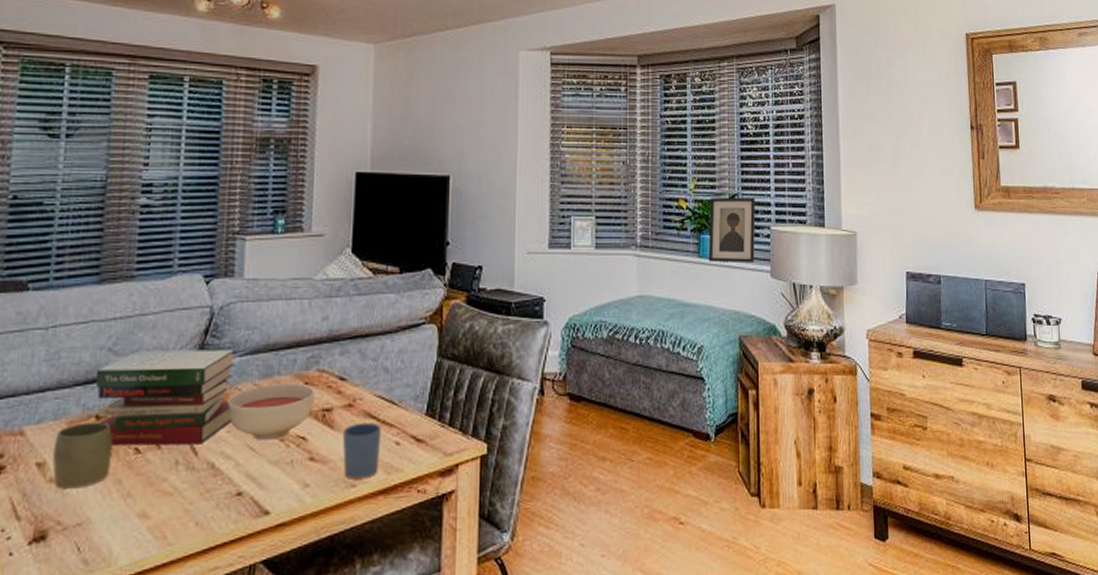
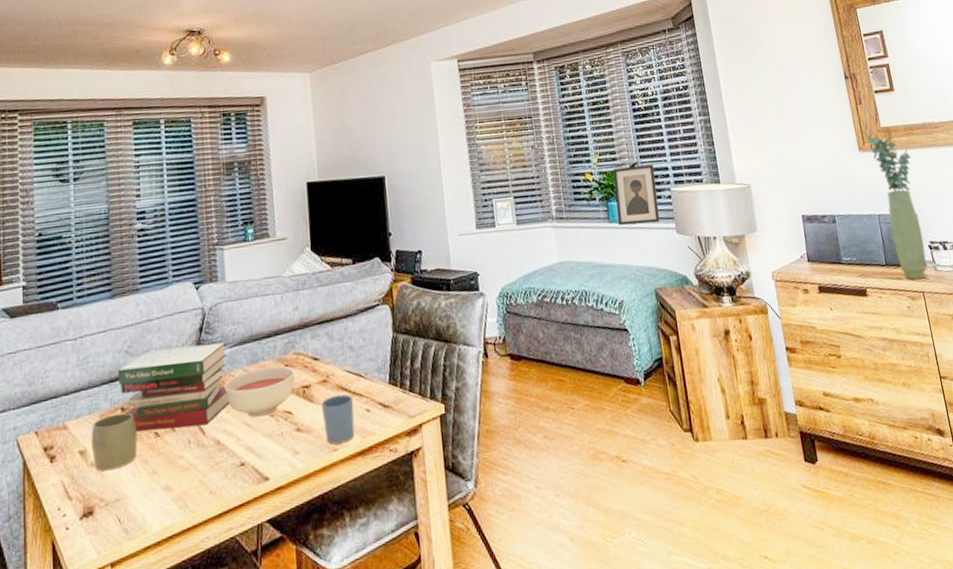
vase: none [983,190,1028,354] -> present [865,131,927,280]

